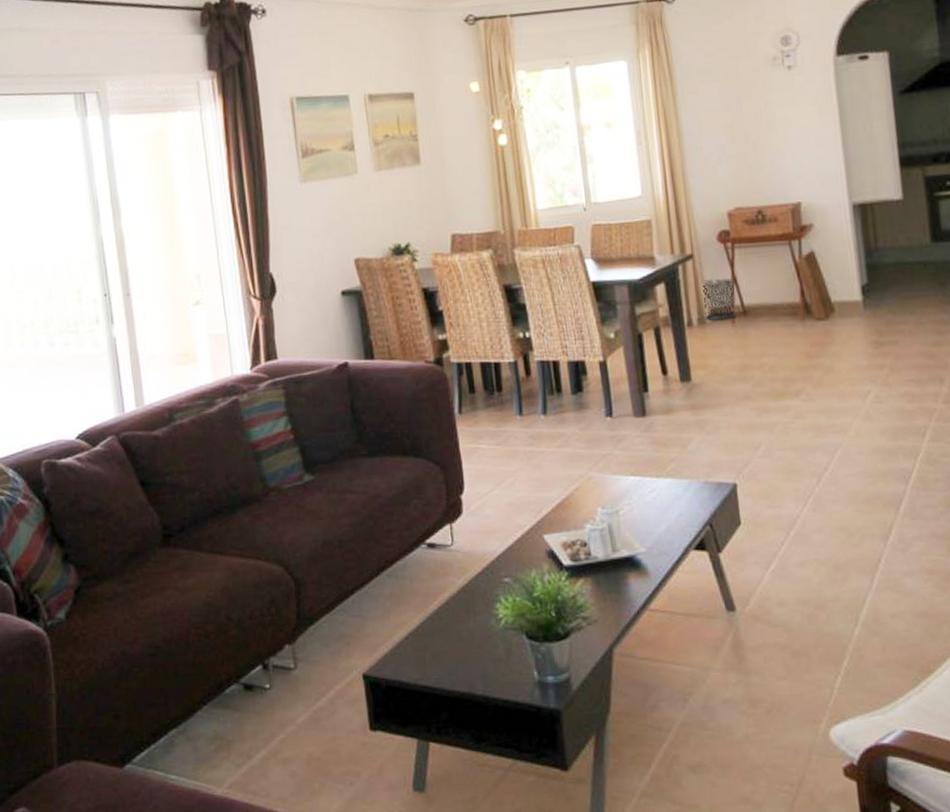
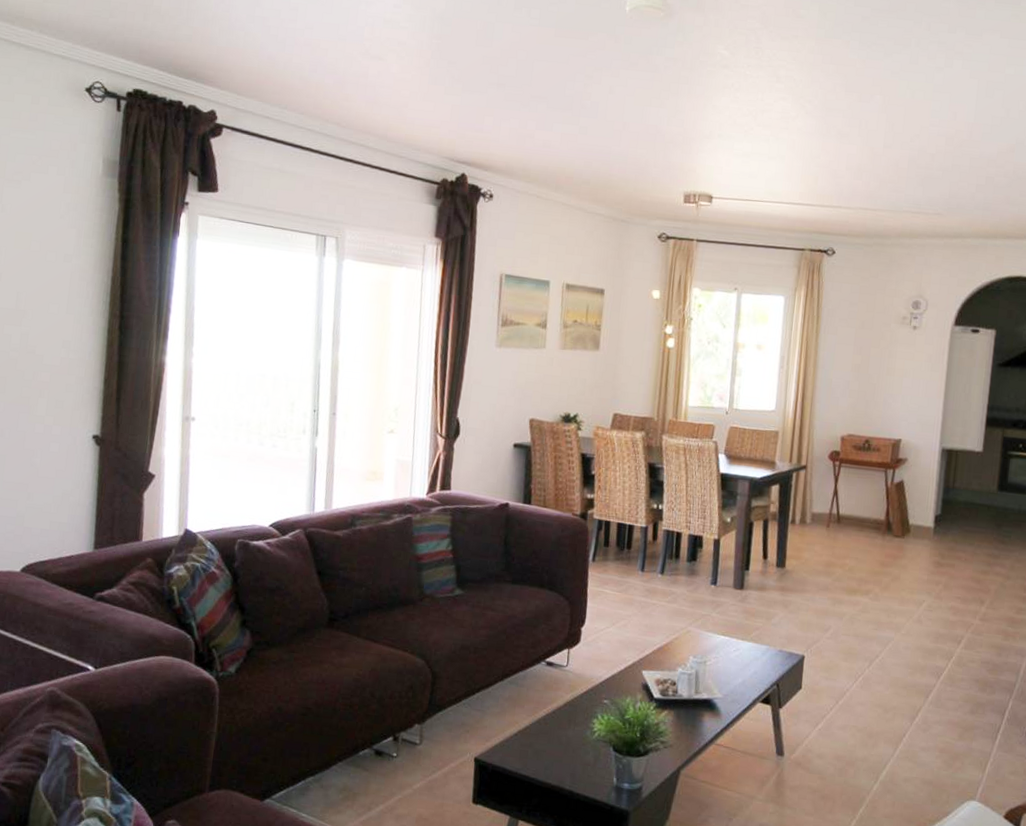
waste bin: present [703,278,736,320] -> none [807,488,836,524]

